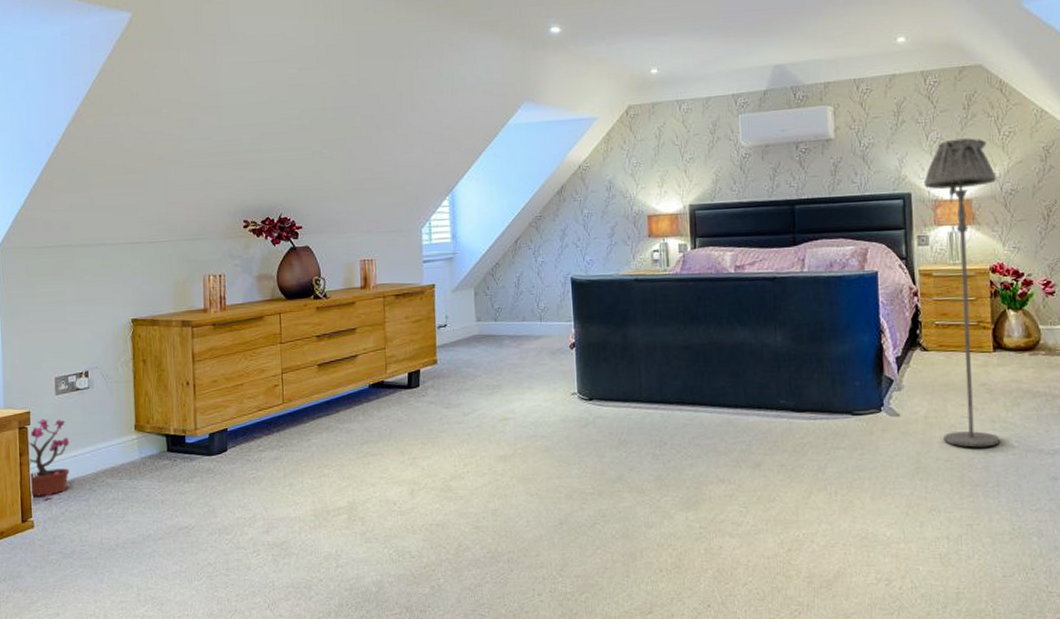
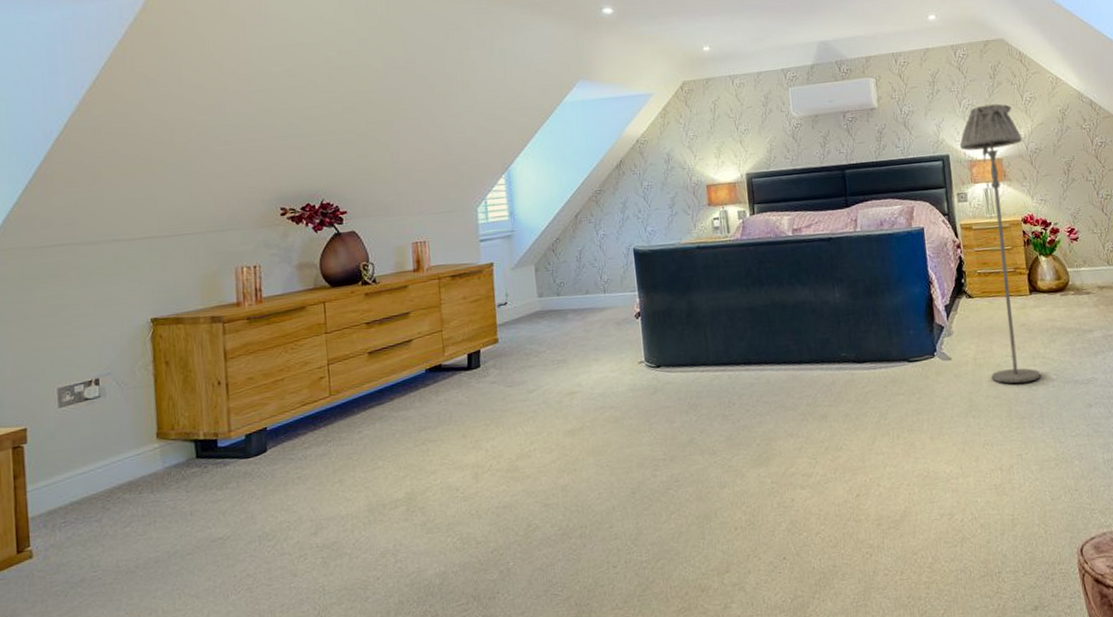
potted plant: present [27,419,75,498] -> none [23,434,84,523]

